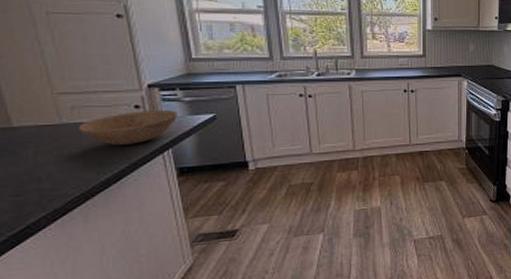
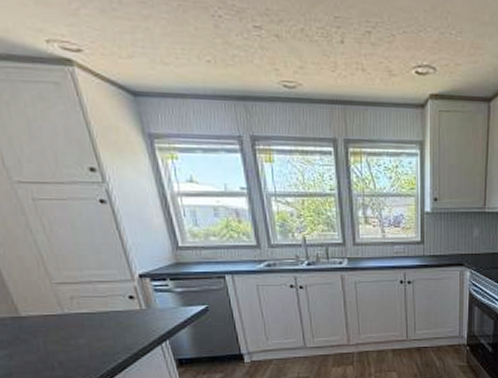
bowl: present [79,109,178,145] -> none [80,300,171,336]

